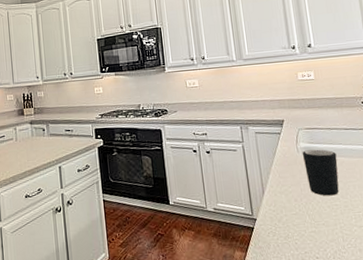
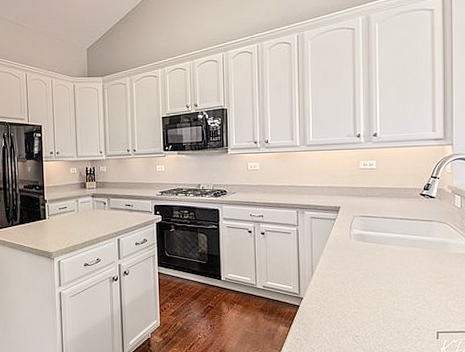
mug: present [302,149,339,196] -> none [354,236,388,281]

